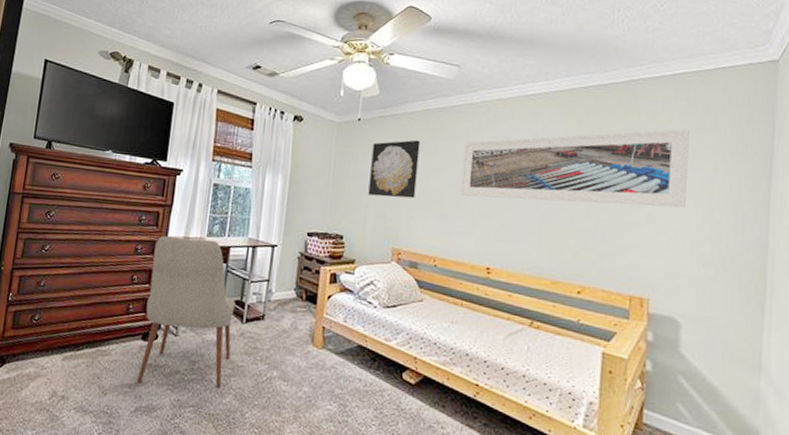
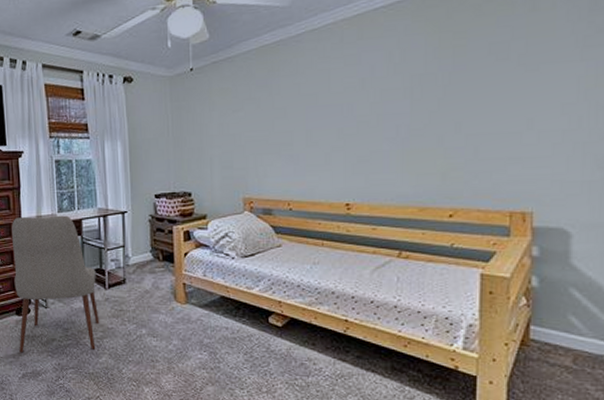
wall art: present [368,140,420,199] -> none [210,81,261,148]
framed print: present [460,129,689,208] -> none [308,13,578,132]

